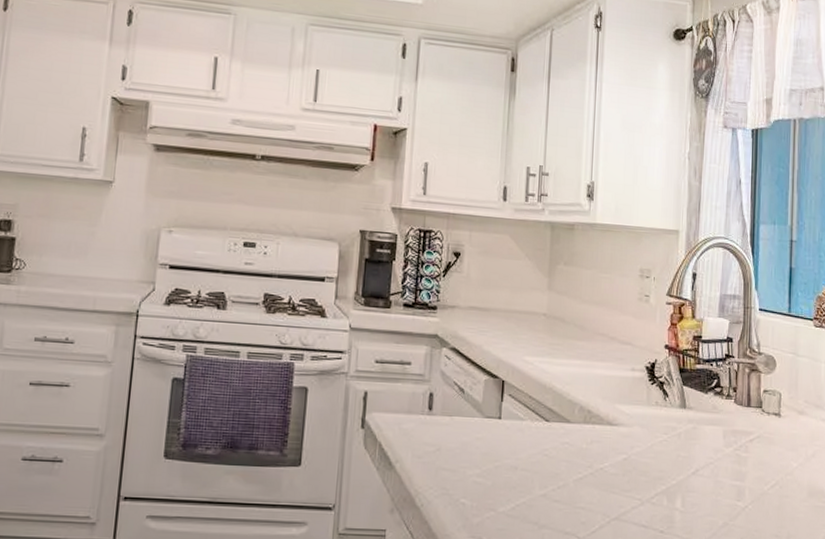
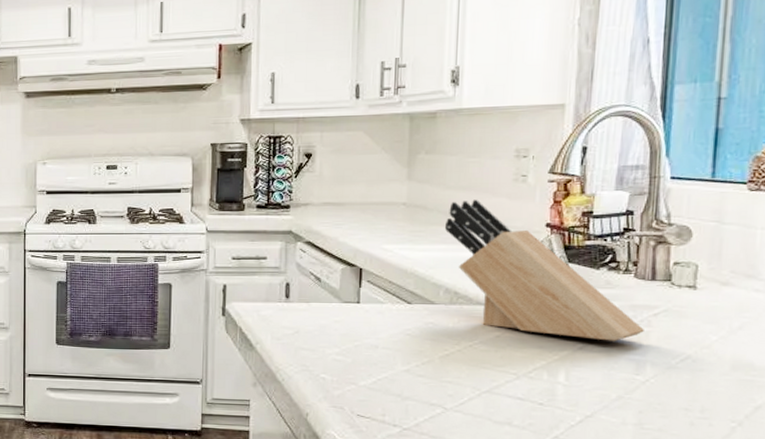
knife block: none [579,315,743,466] -> present [444,199,644,341]

